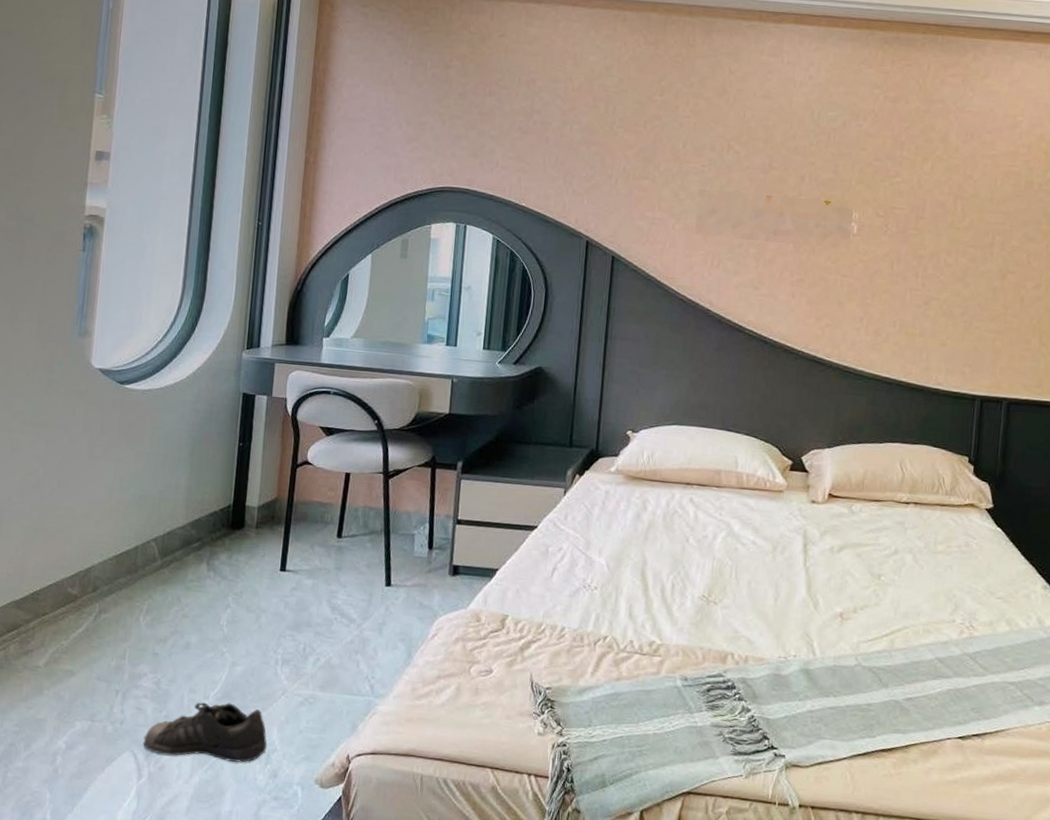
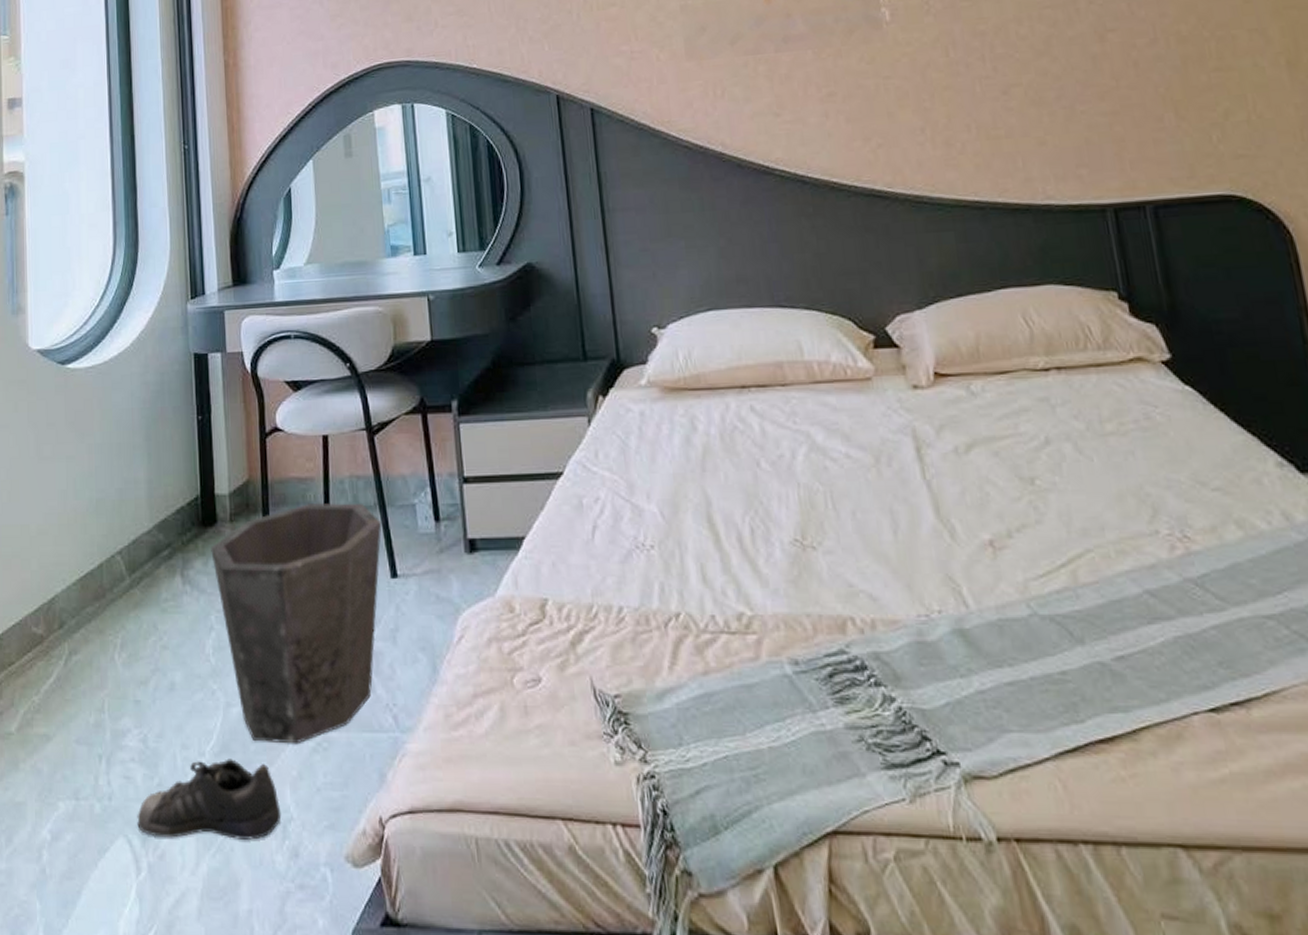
waste bin: none [236,522,385,698] -> present [211,502,382,745]

